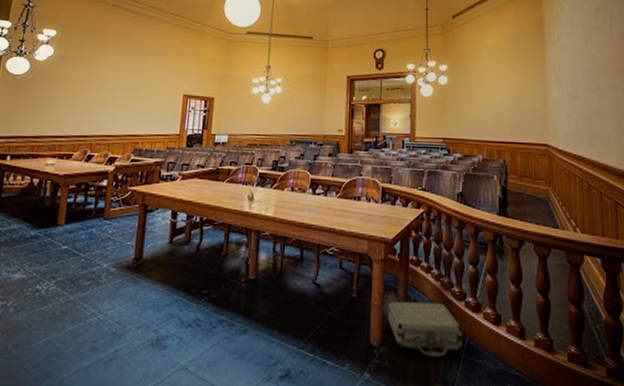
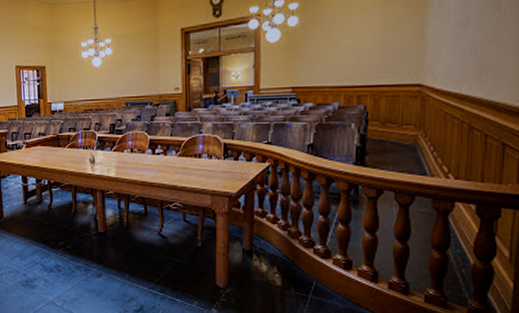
briefcase: present [387,300,463,358] -> none [232,248,310,298]

